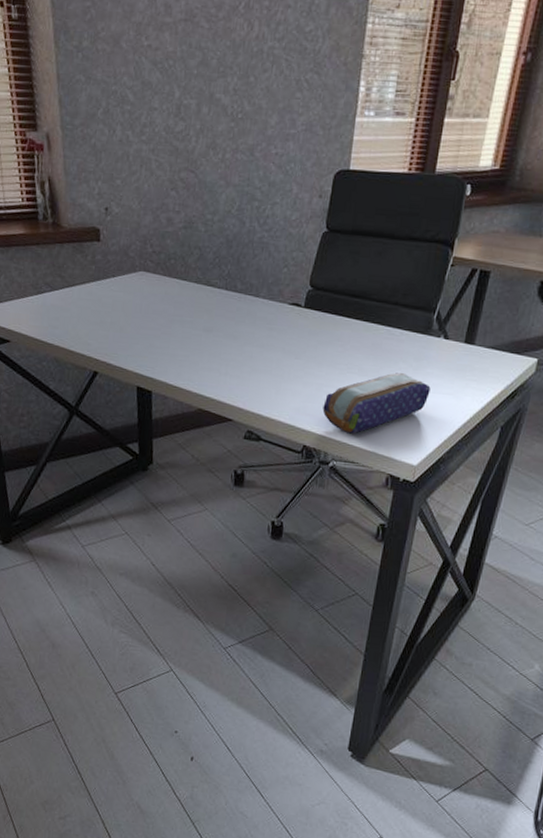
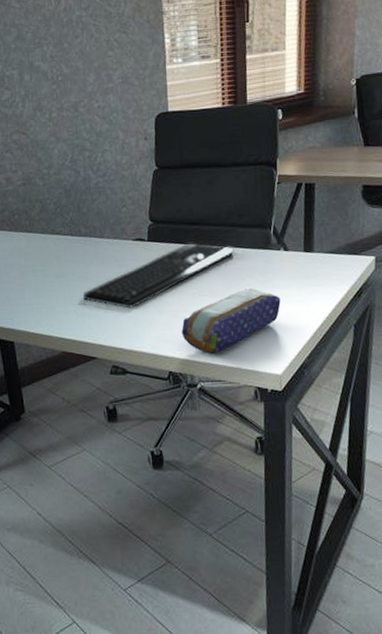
keyboard: none [229,315,392,375] -> present [83,243,234,308]

